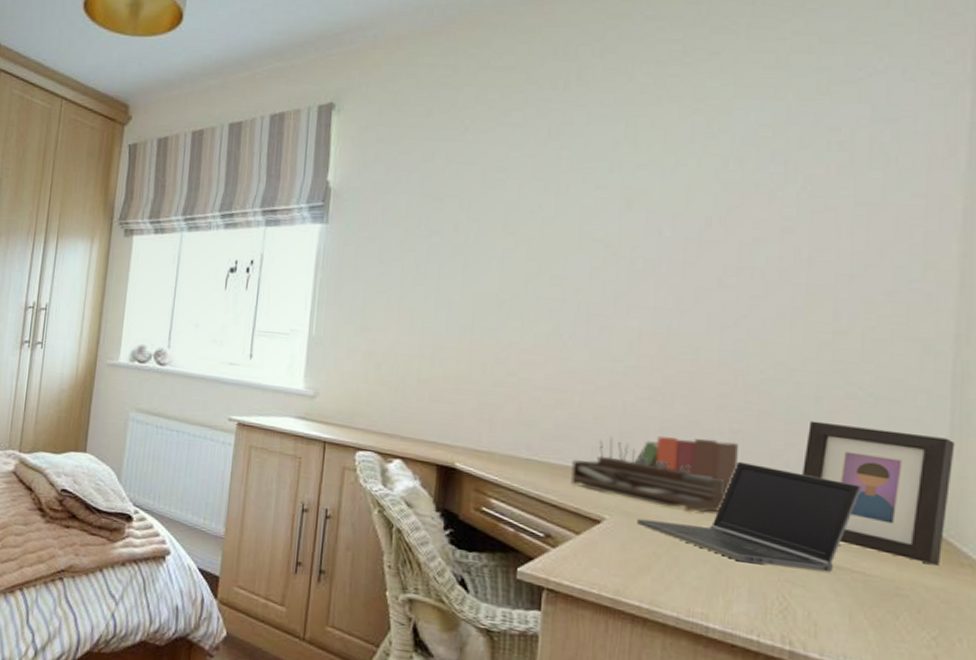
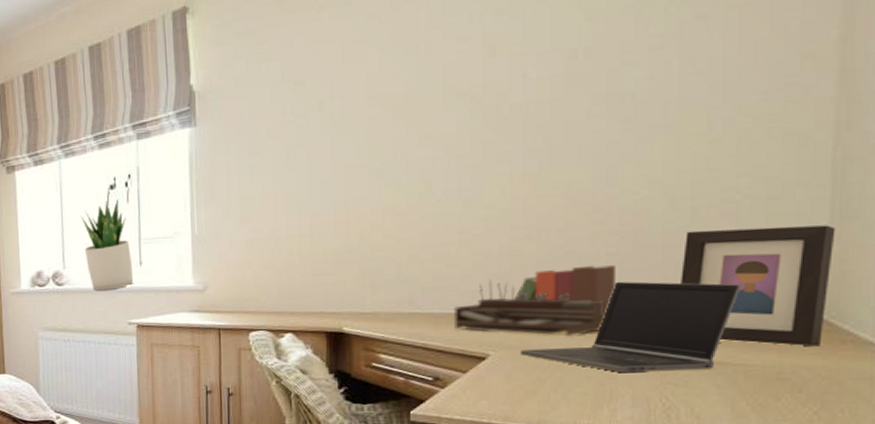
planter: none [193,283,243,380] -> present [81,199,133,291]

